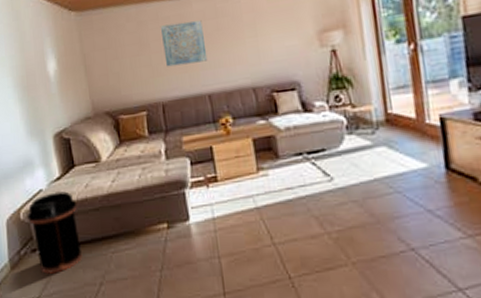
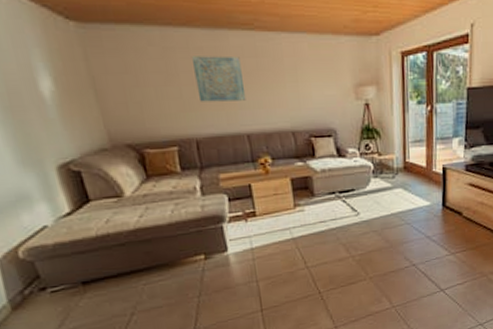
trash can: present [27,191,83,274] -> none [29,227,108,311]

